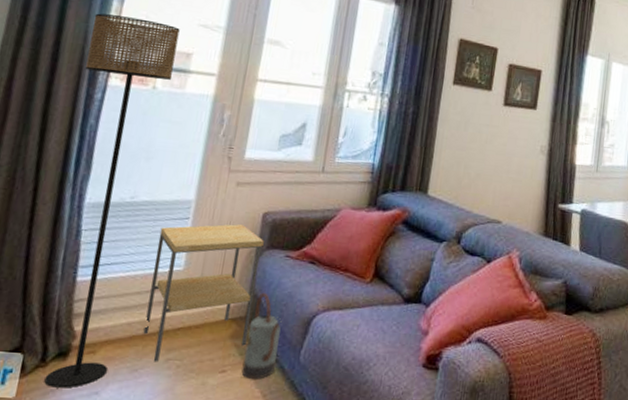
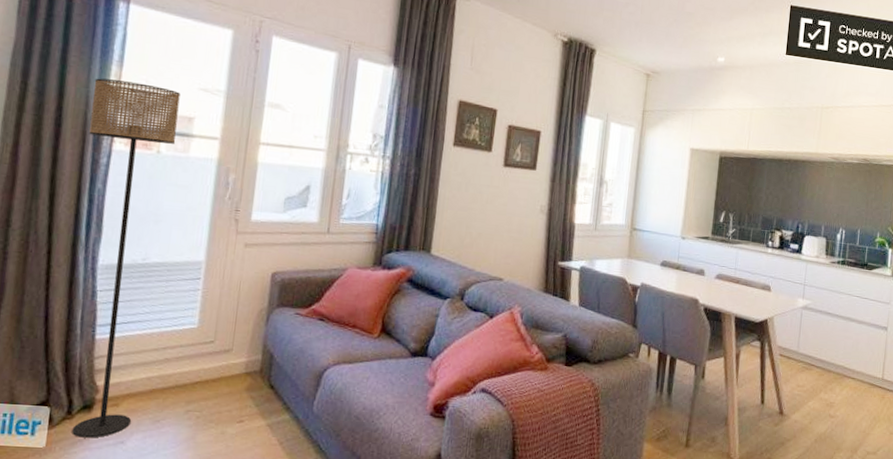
side table: present [143,224,264,363] -> none [163,284,274,414]
watering can: present [241,292,282,379] -> none [258,348,294,428]

